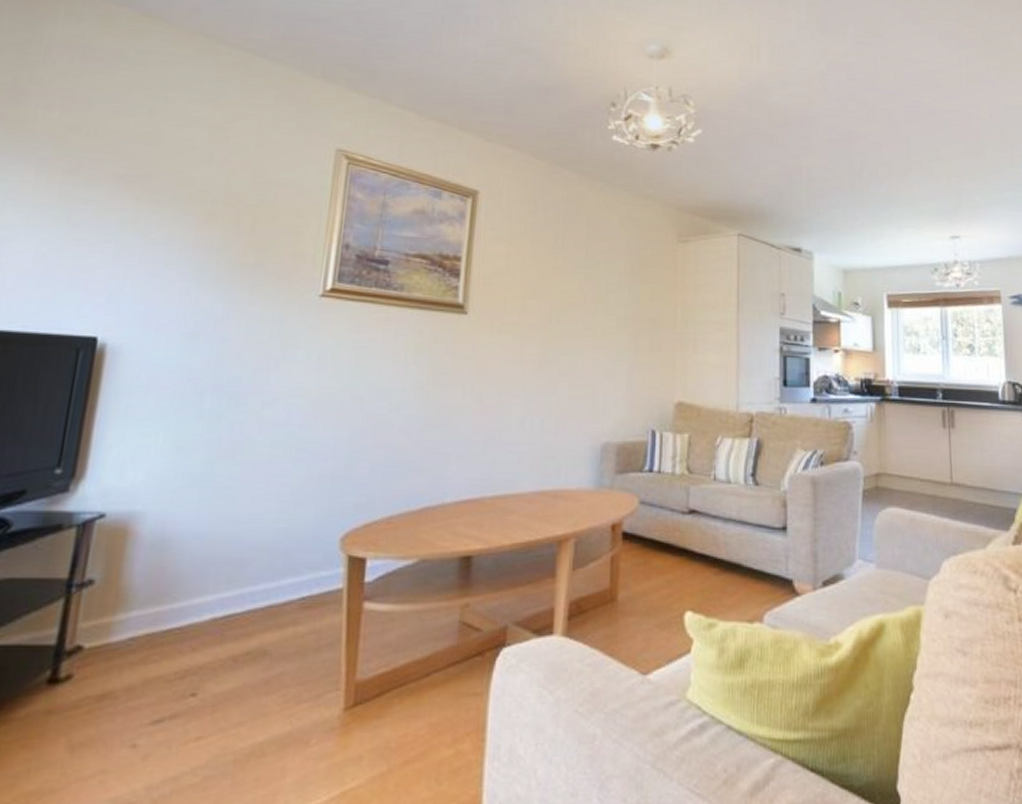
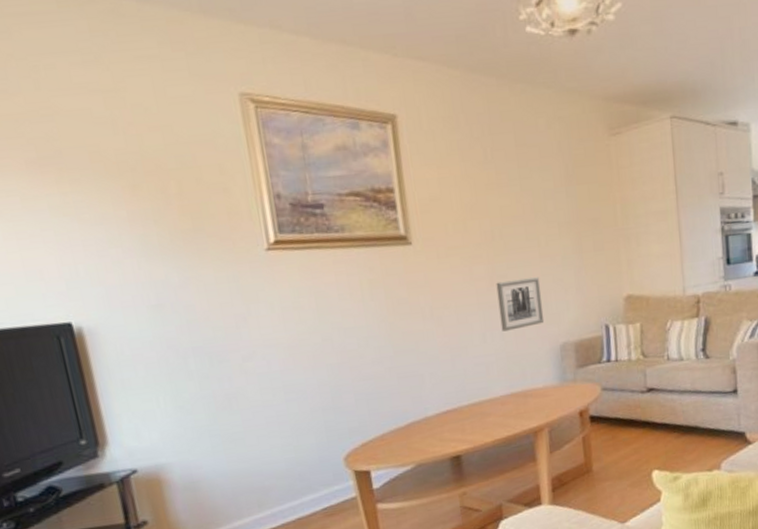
wall art: none [542,366,591,420] -> present [496,277,545,332]

